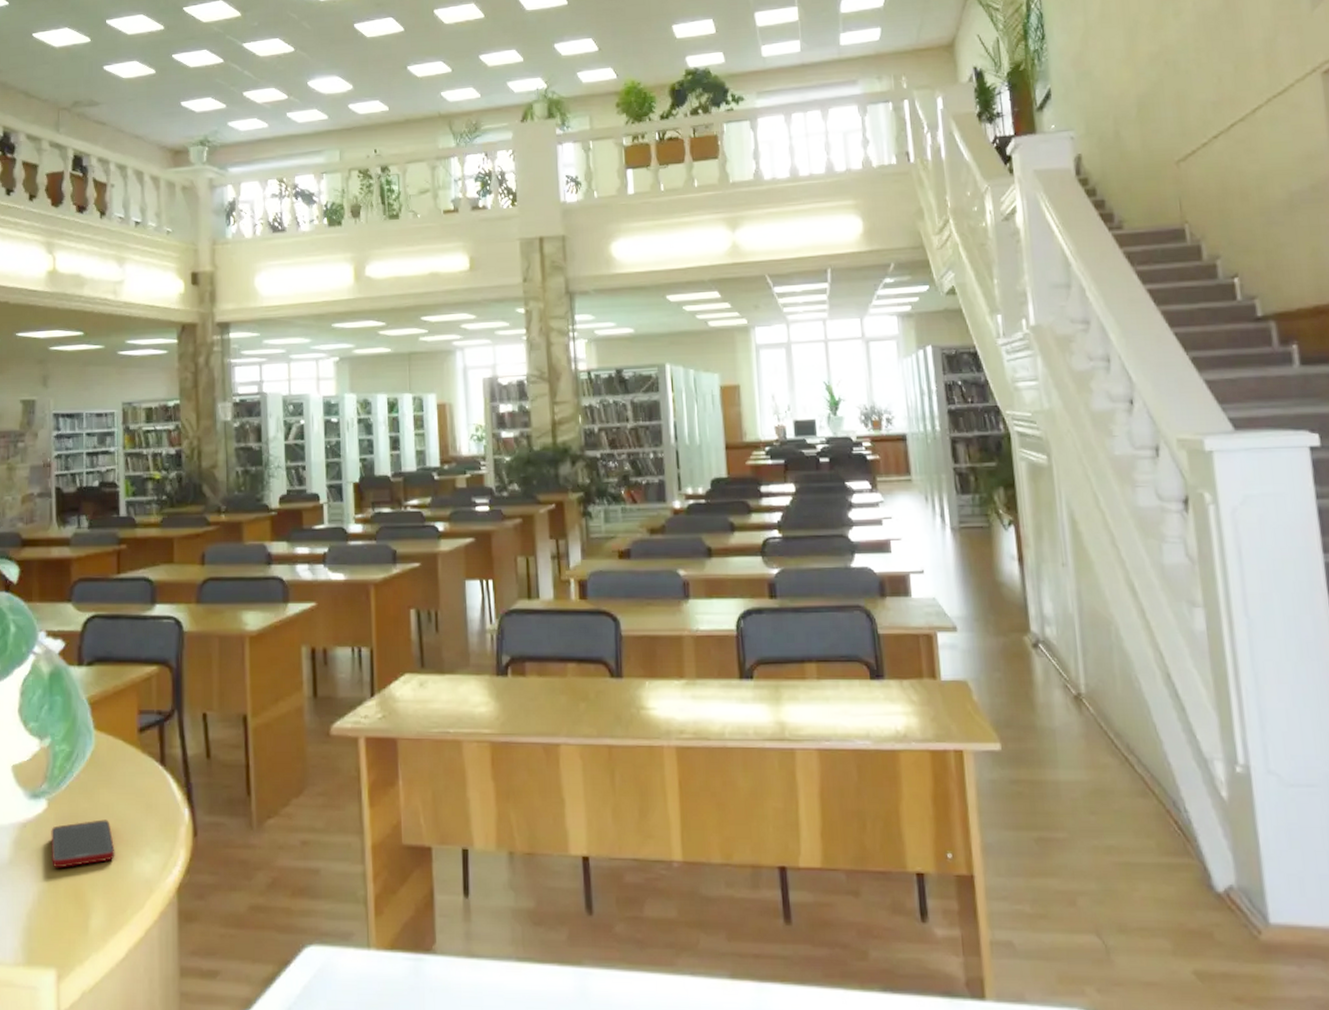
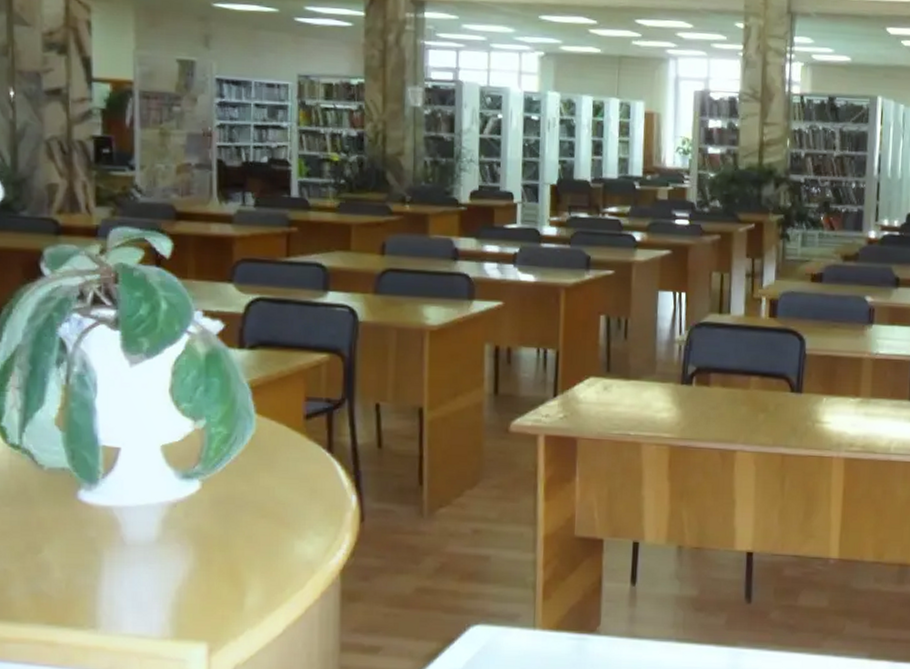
cell phone: present [51,819,115,868] -> none [204,502,275,548]

